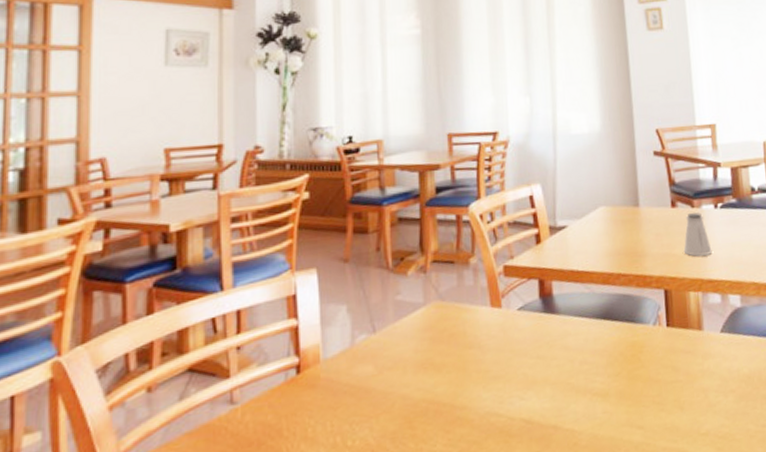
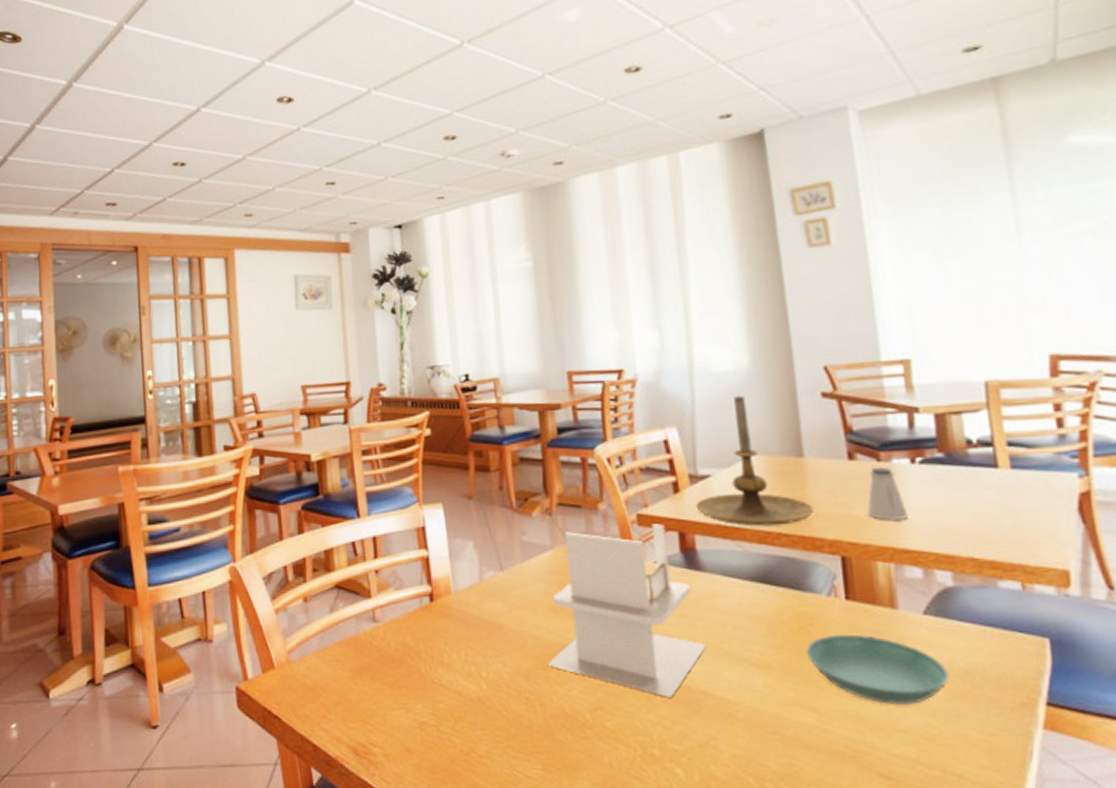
napkin holder: none [414,273,559,438] -> present [547,524,708,698]
candle holder: none [554,154,646,270] -> present [695,395,815,527]
saucer: none [636,355,737,414] -> present [805,634,949,706]

